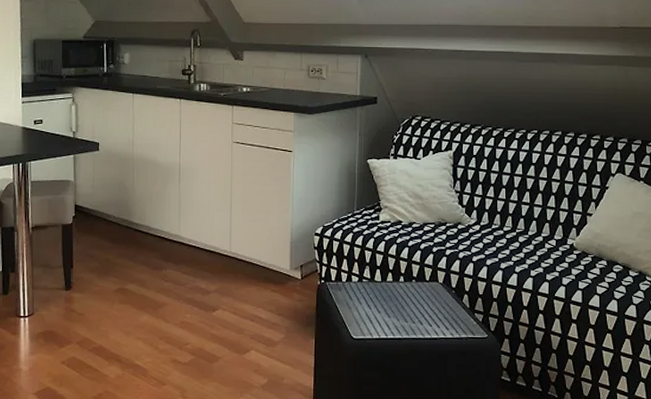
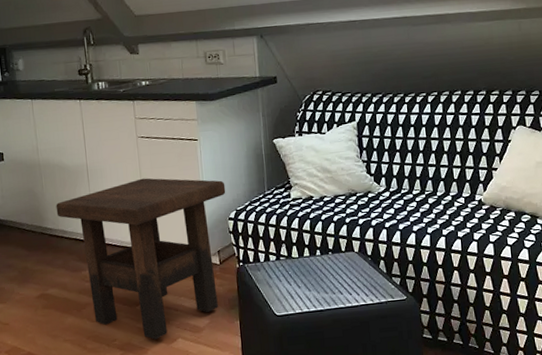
side table: none [144,183,315,348] -> present [56,178,226,340]

